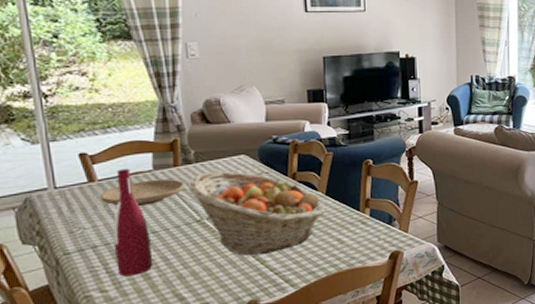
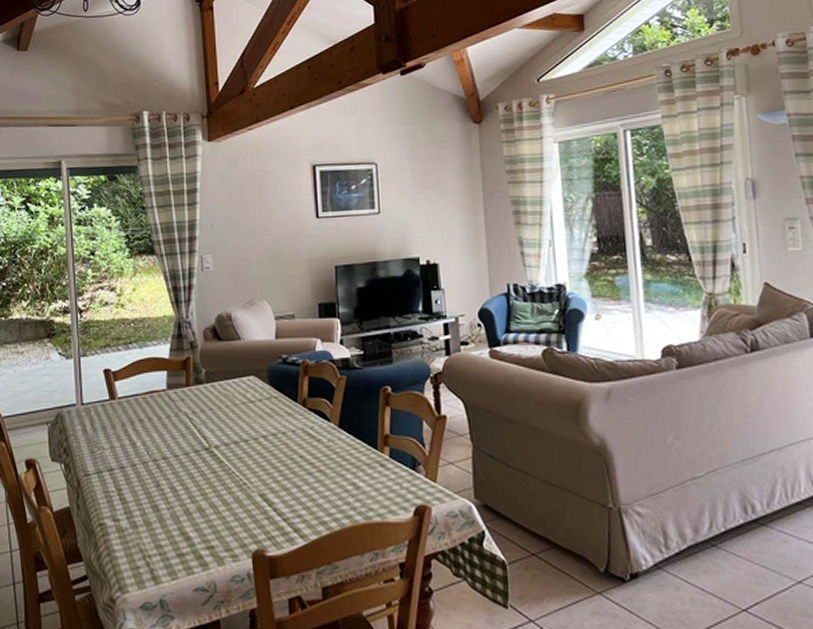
plate: present [100,178,184,206] -> none [119,399,195,427]
wine bottle: present [112,168,152,277] -> none [127,386,161,506]
fruit basket: present [187,171,325,256] -> none [198,393,338,495]

